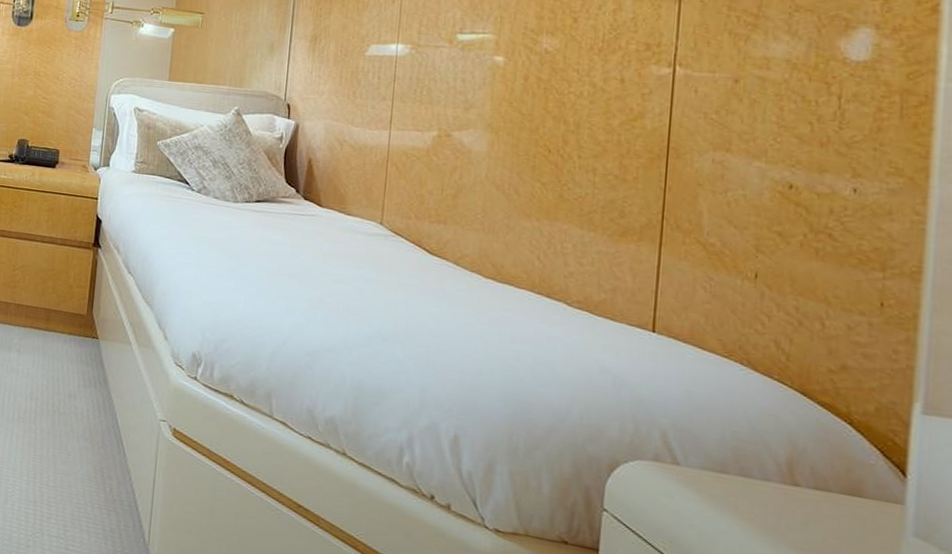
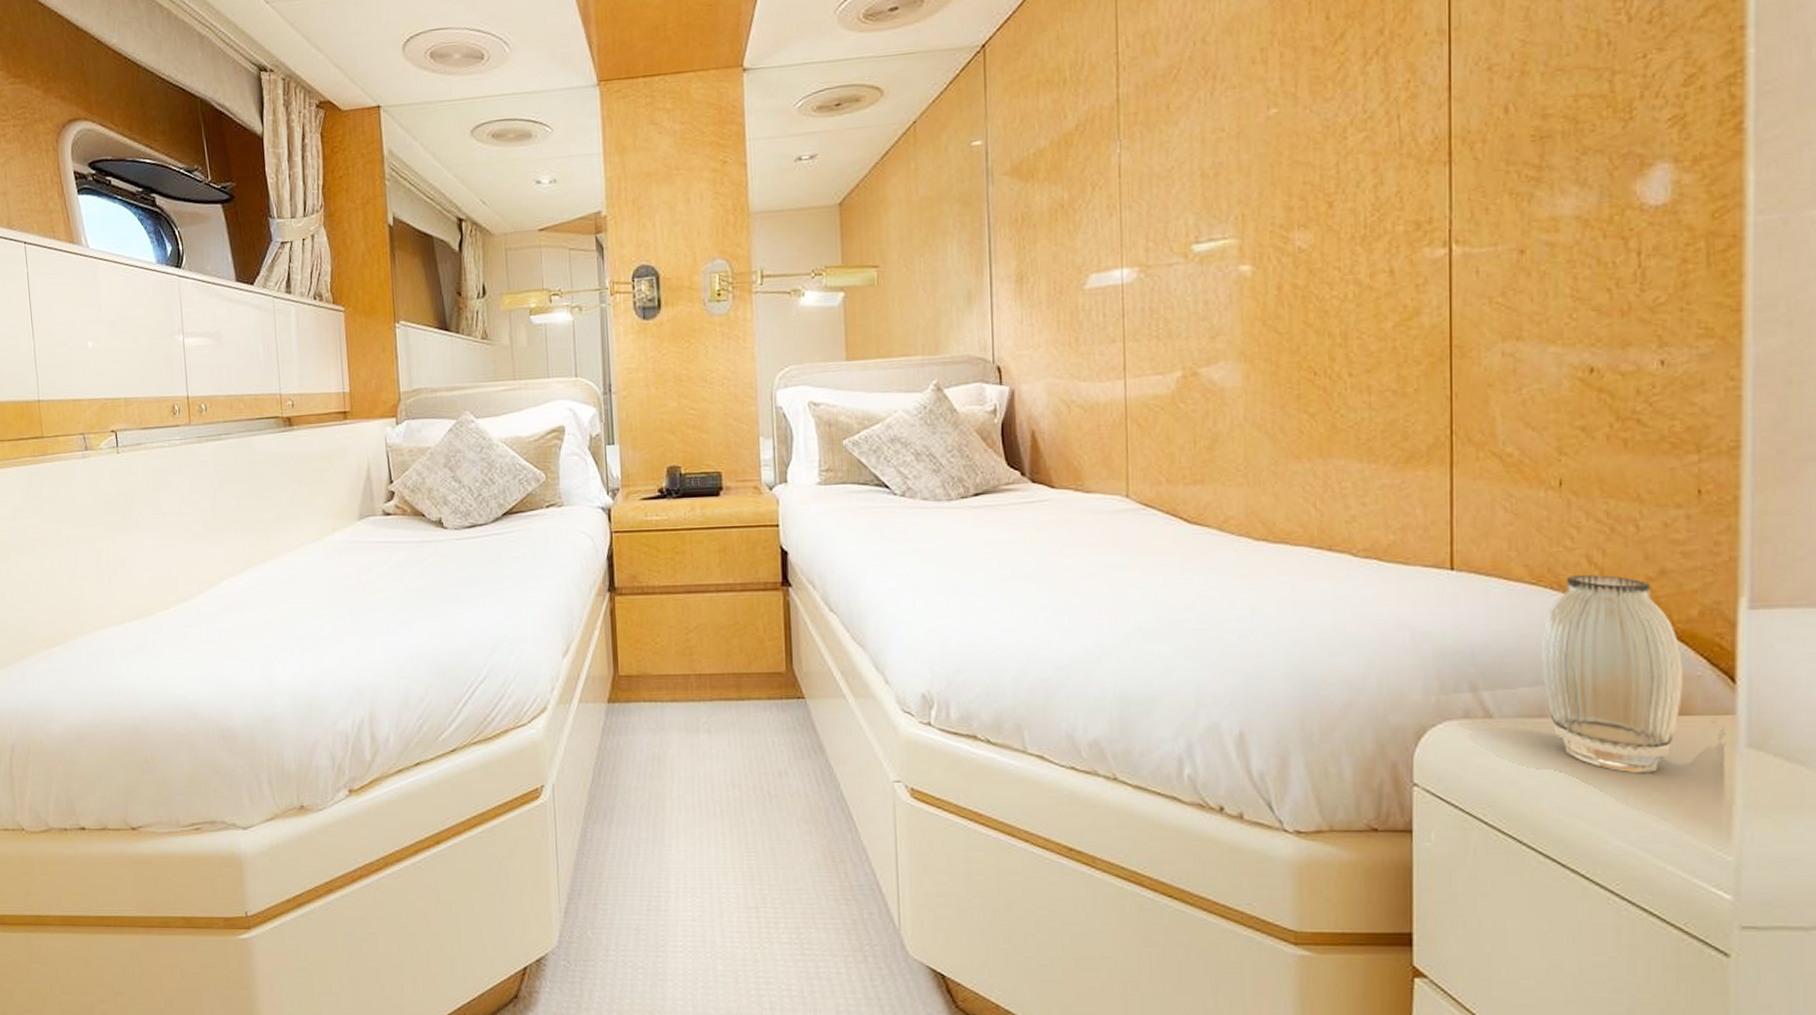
vase: none [726,355,857,542] -> present [1540,574,1682,772]

